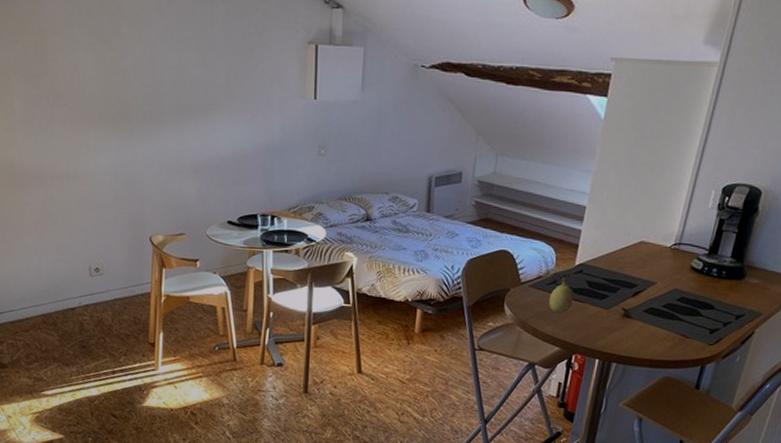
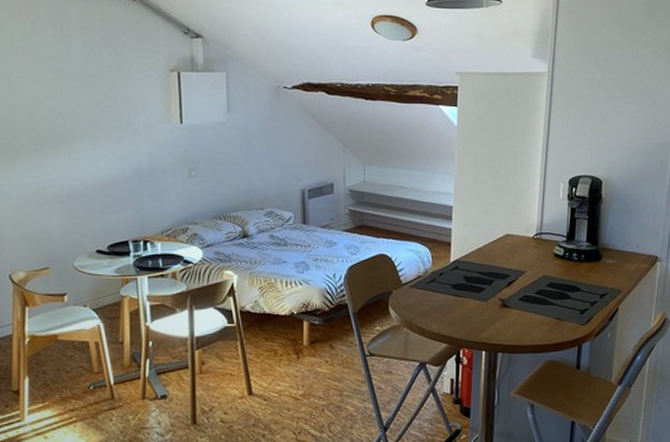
fruit: present [549,276,573,314] -> none [431,274,454,310]

